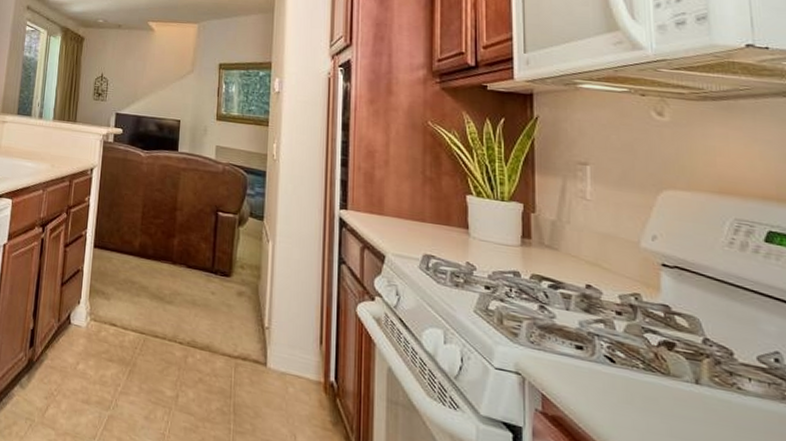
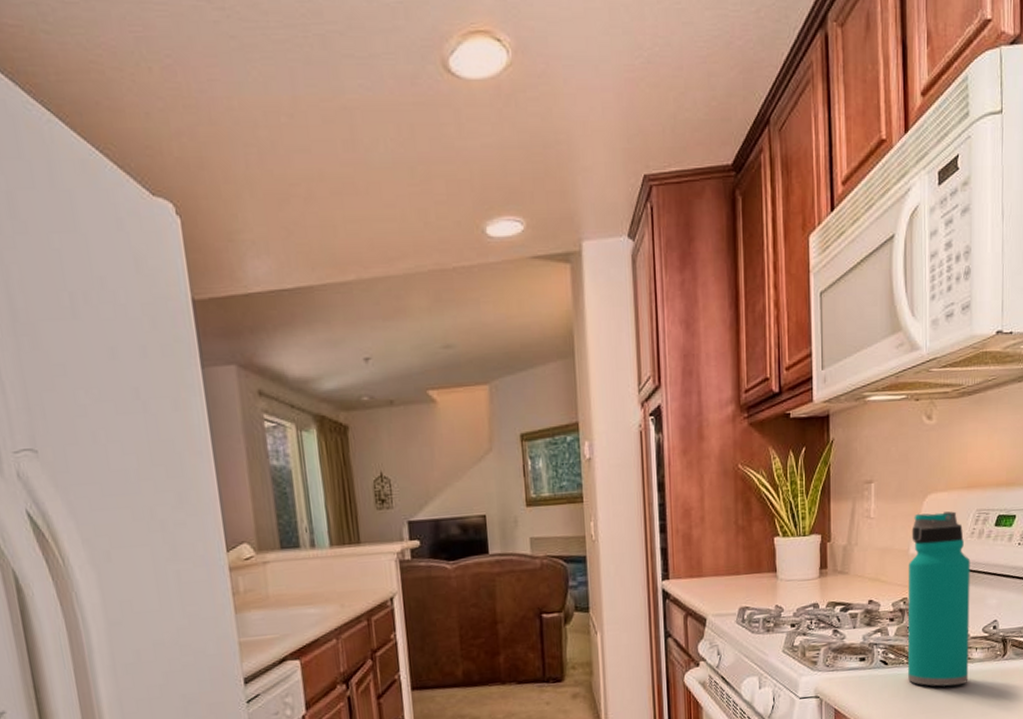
water bottle: none [640,207,740,418] -> present [908,511,971,687]

